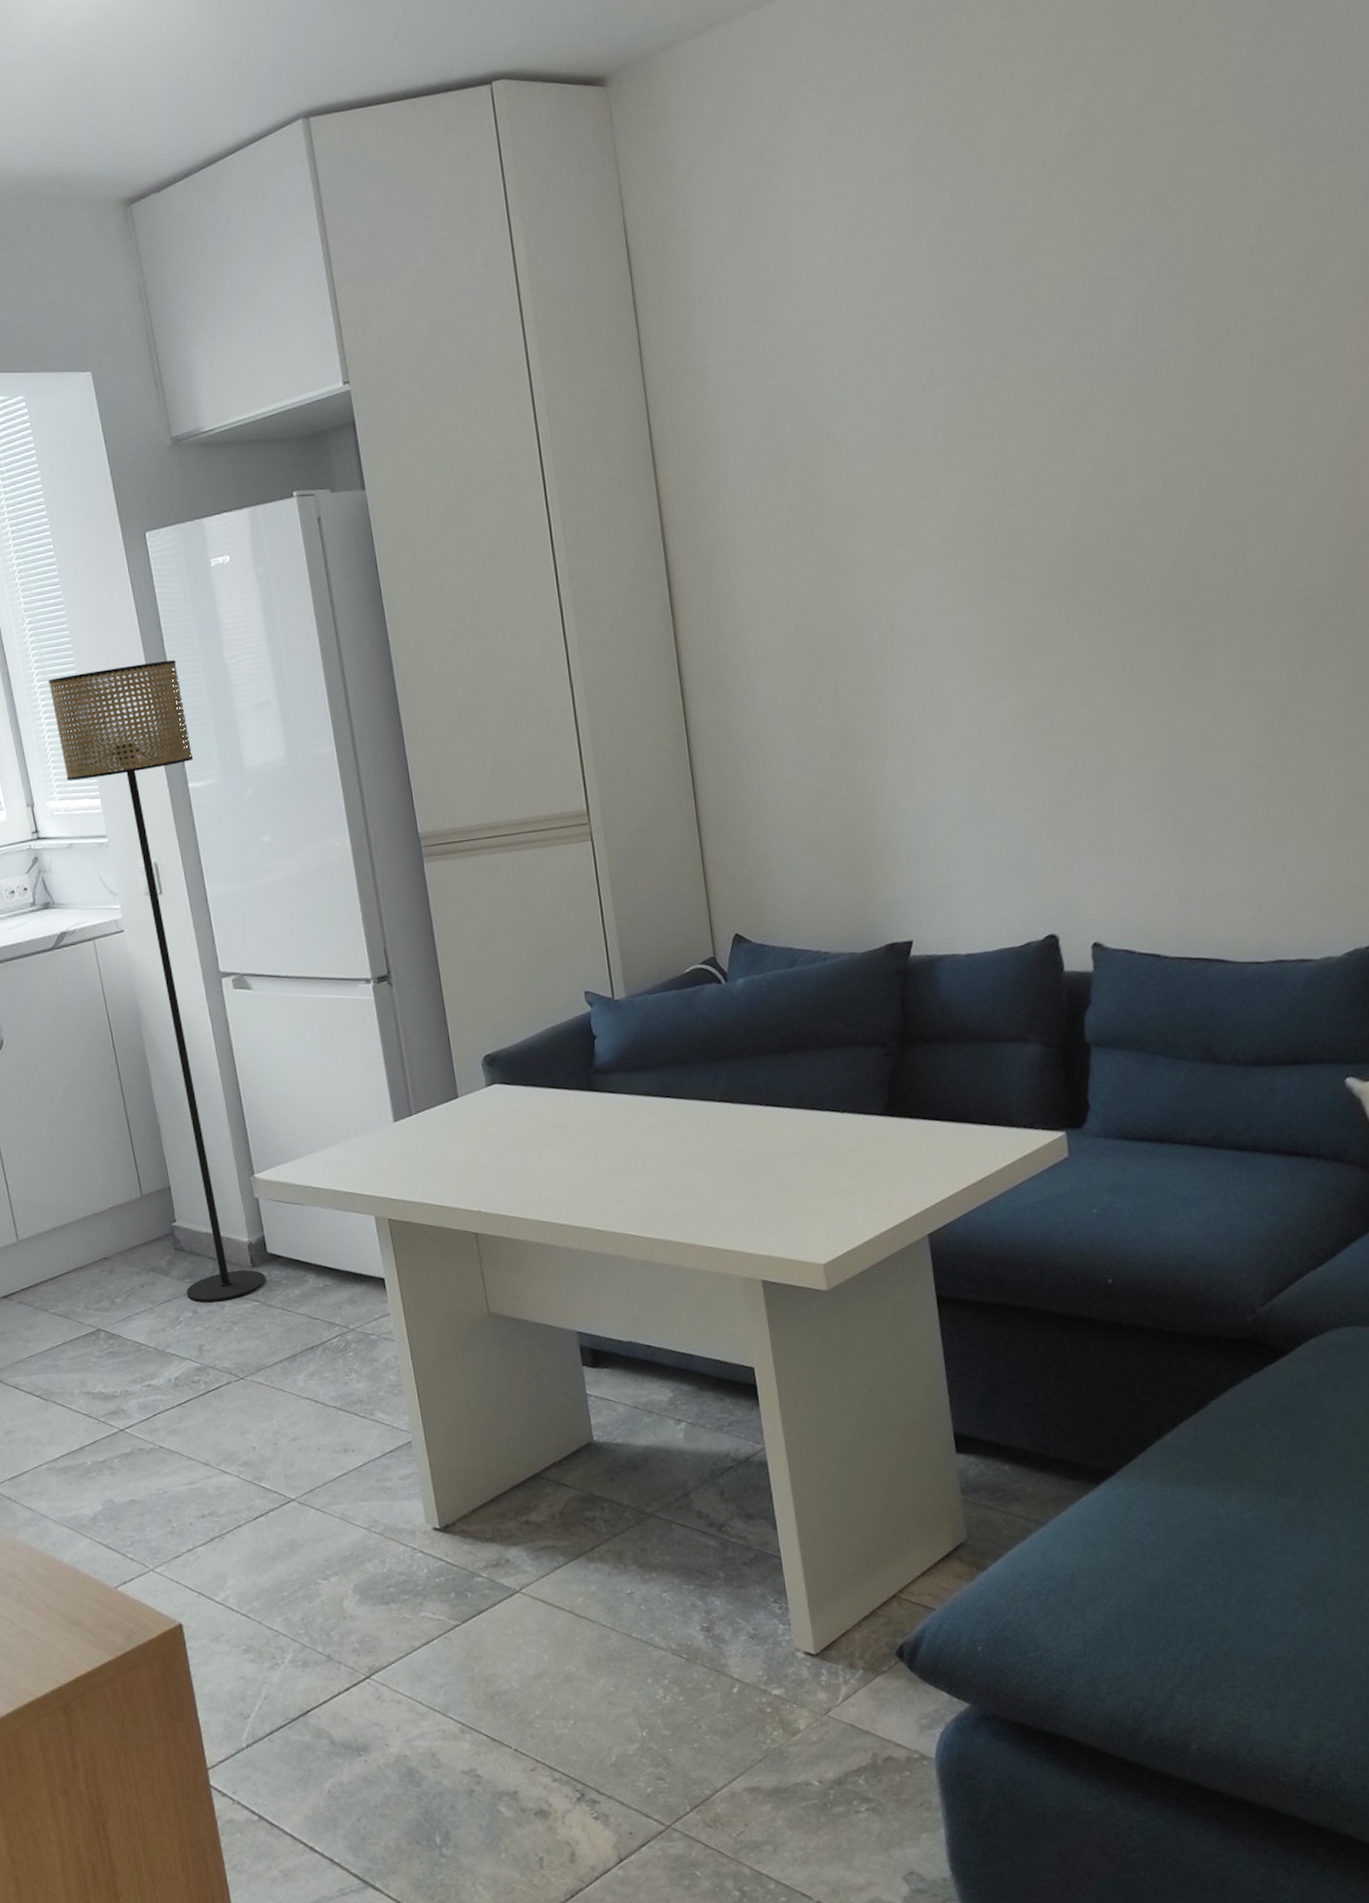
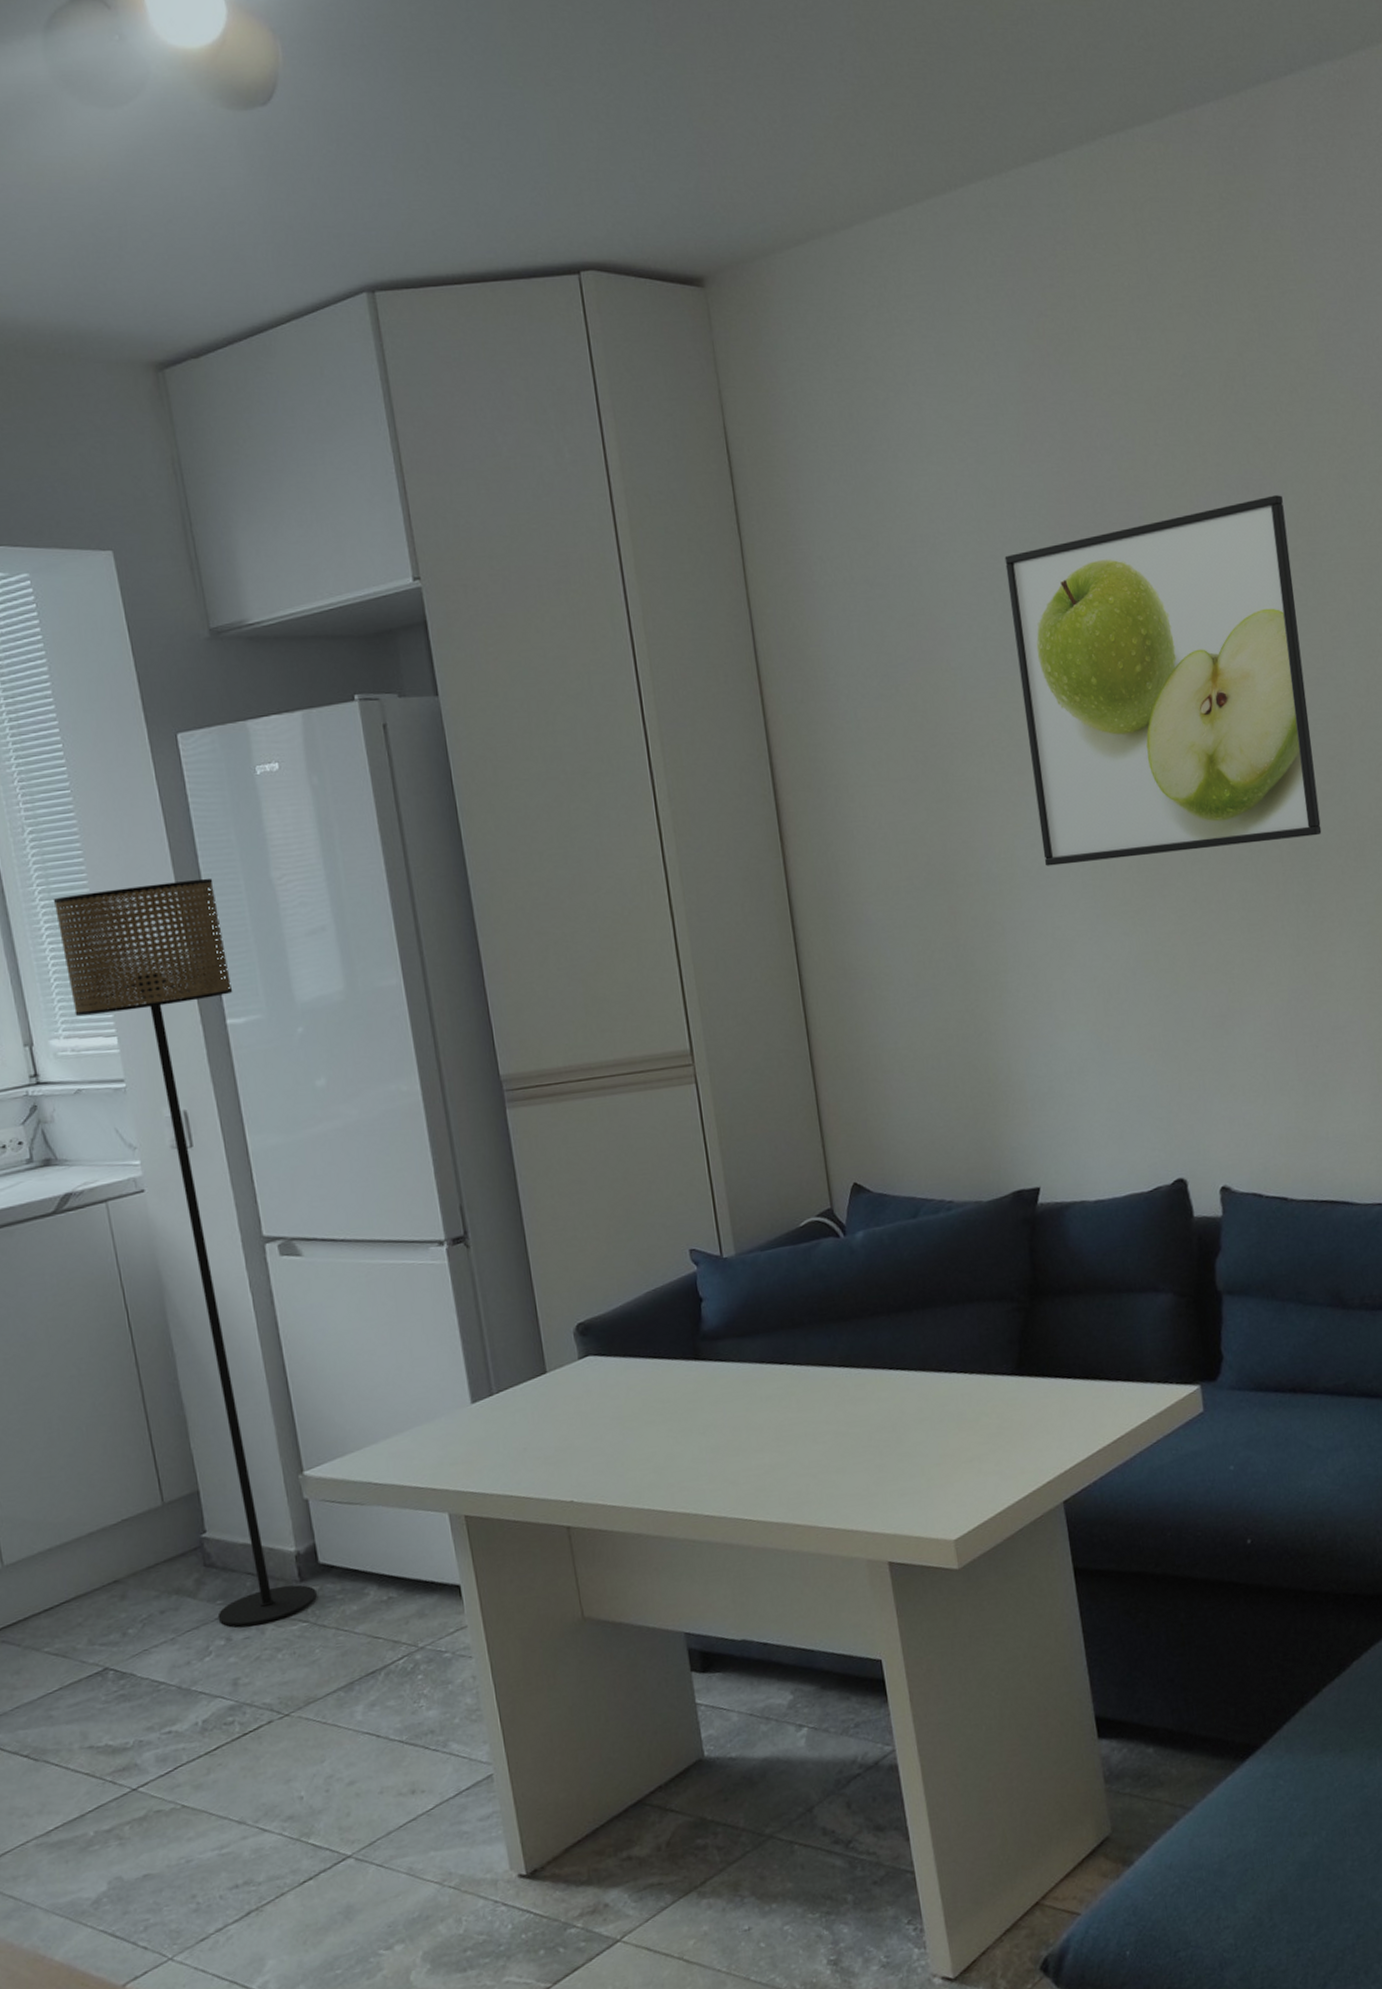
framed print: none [892,251,1210,633] -> present [1004,495,1322,866]

